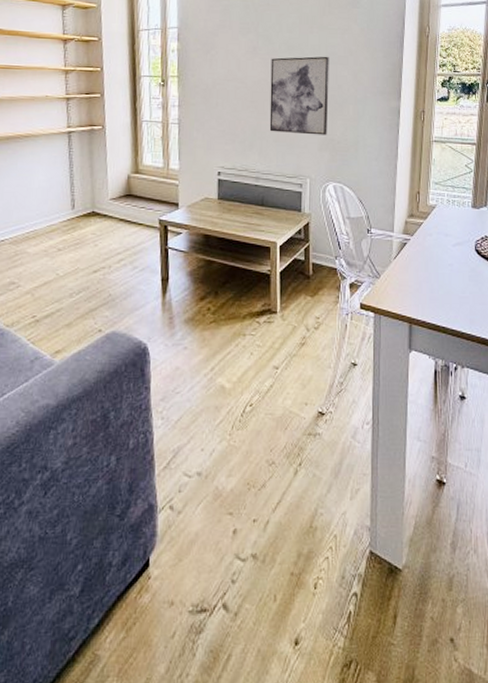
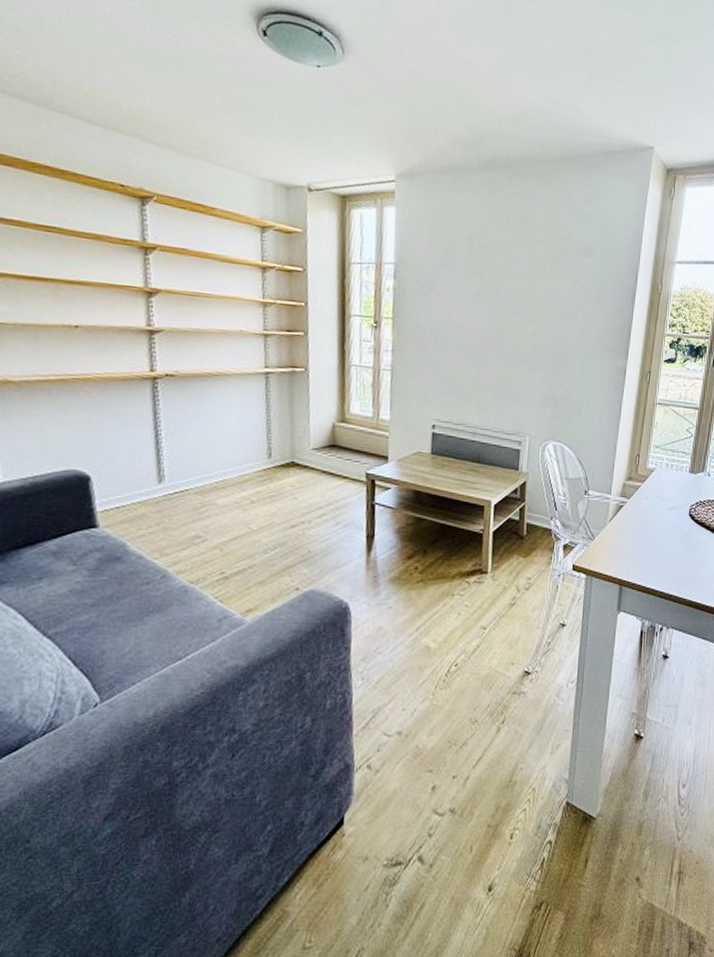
wall art: present [269,56,329,135] -> none [490,305,557,392]

